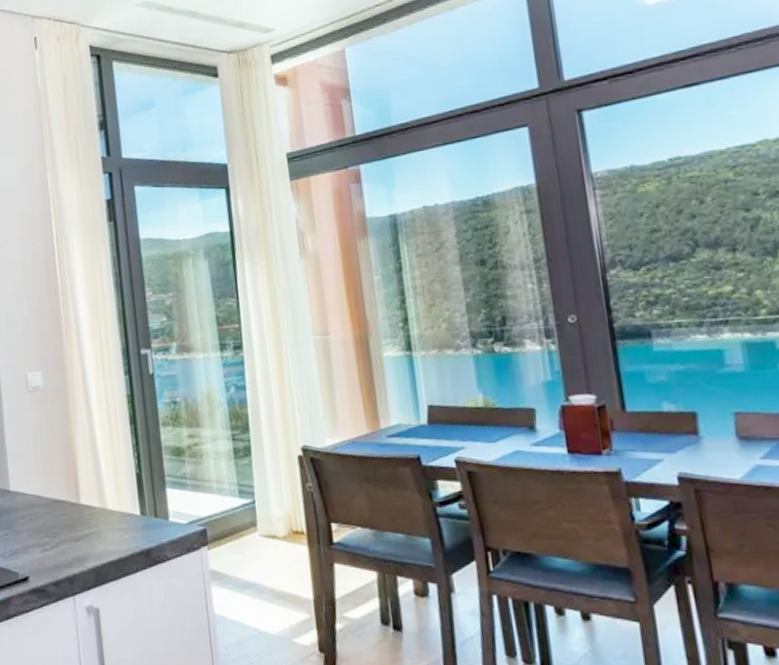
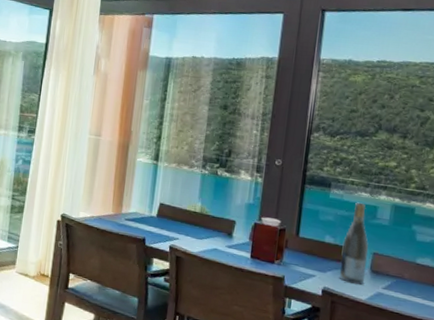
wine bottle: none [688,349,734,460] -> present [338,202,368,285]

